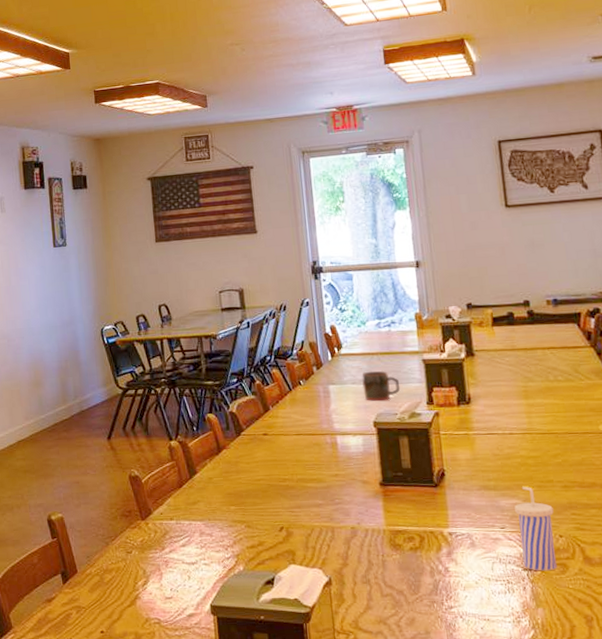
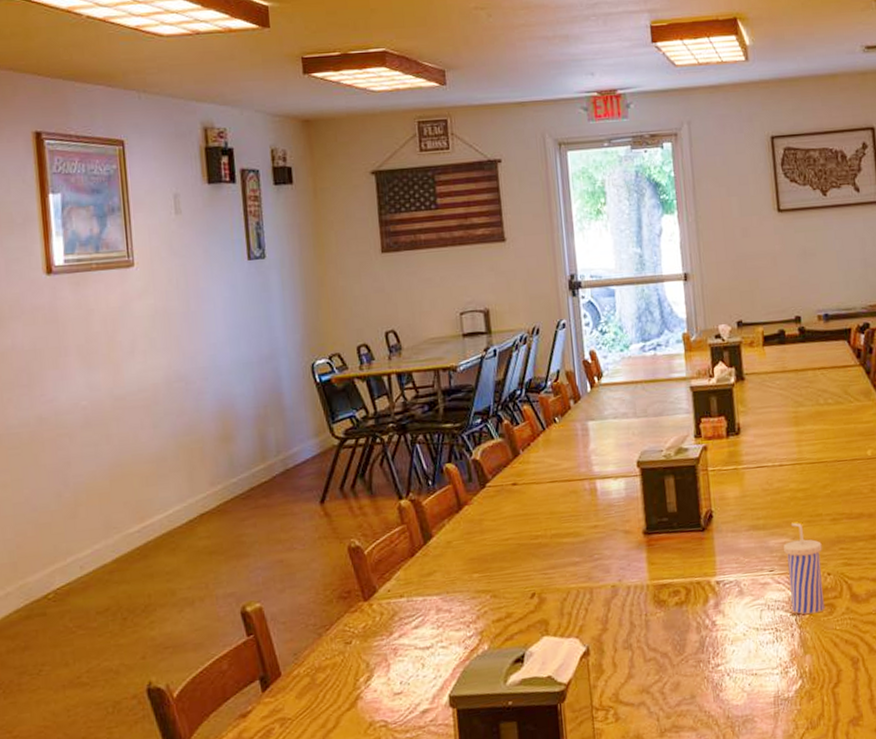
mug: present [362,370,401,401] -> none [624,401,667,437]

